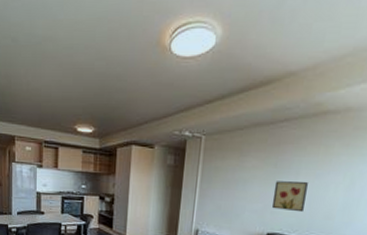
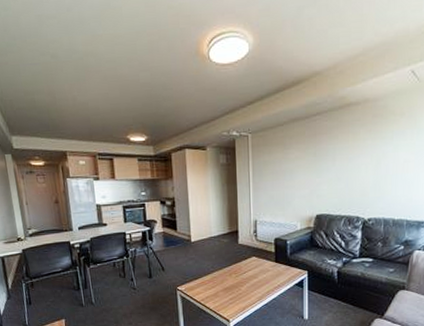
wall art: present [271,181,308,213] -> none [316,165,343,193]

